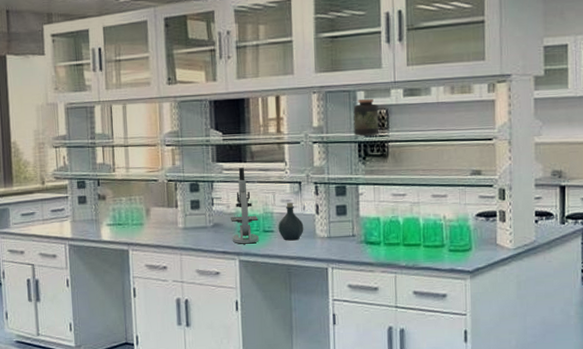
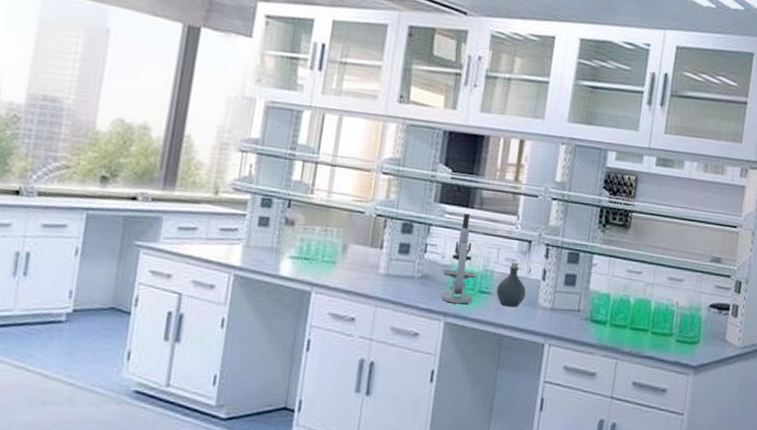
jar: present [353,99,379,136] -> none [598,160,628,202]

